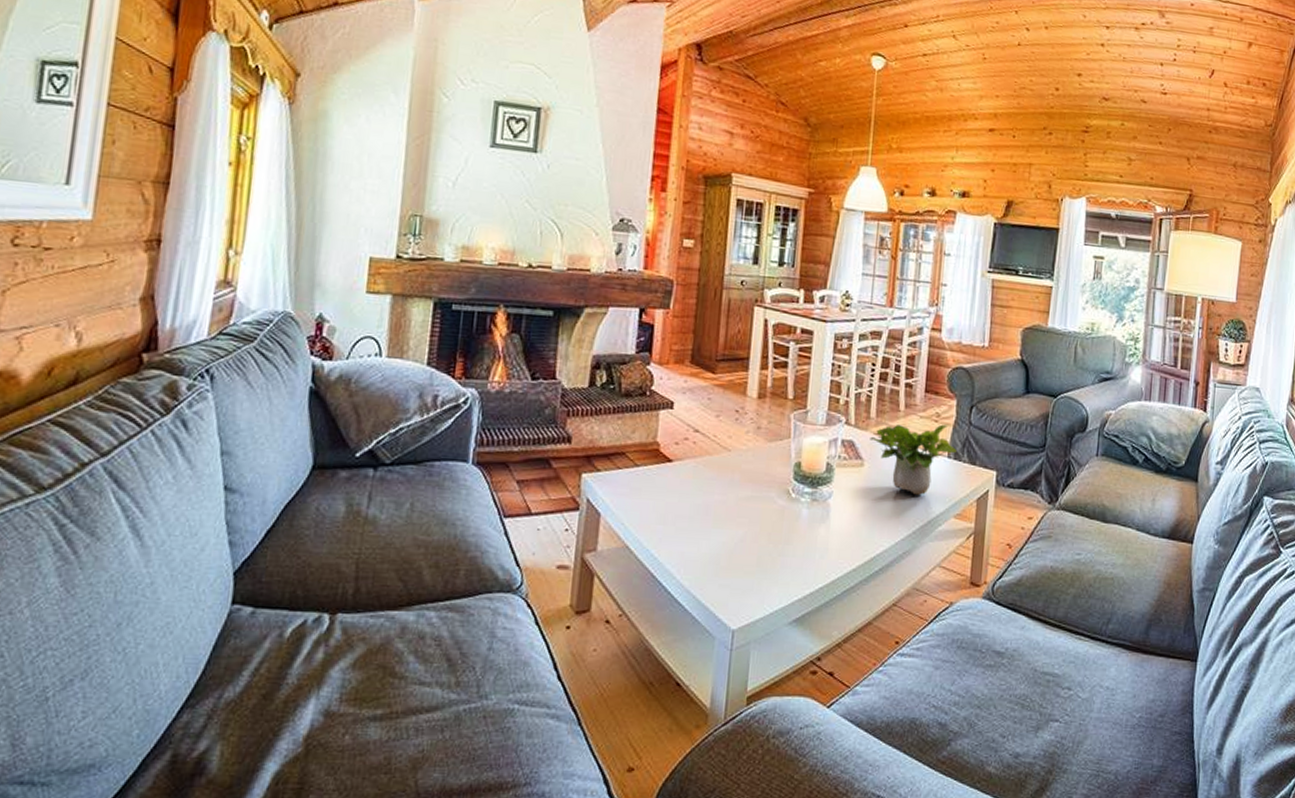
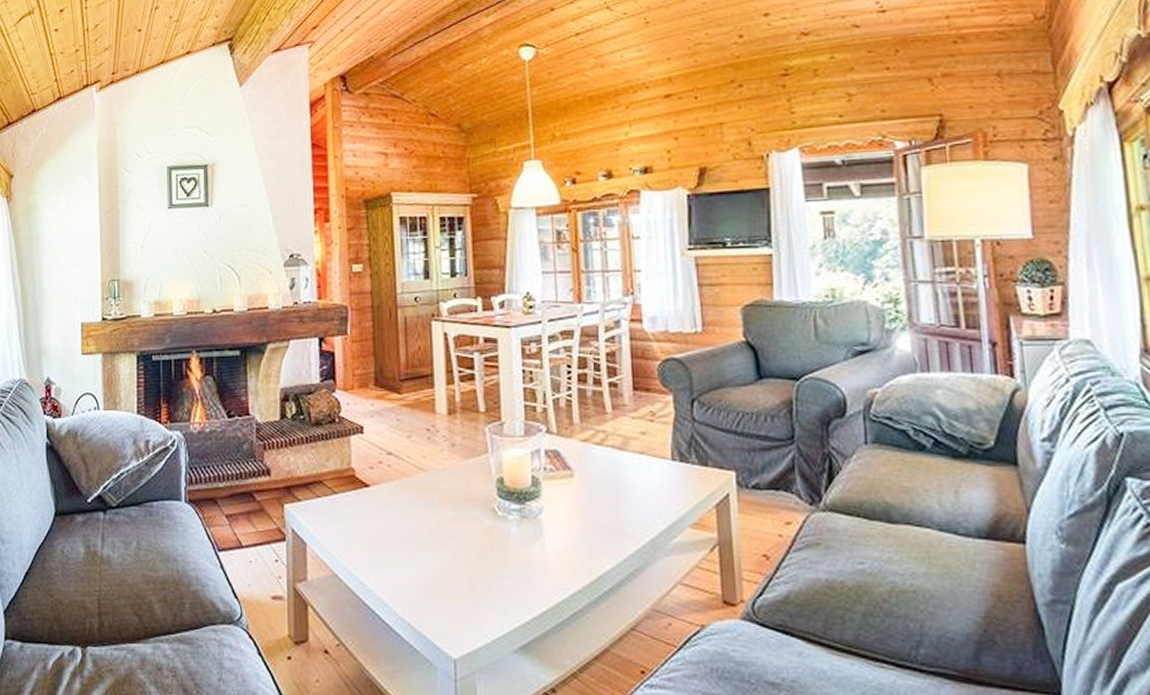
potted plant: present [870,424,956,496] -> none [576,423,681,506]

